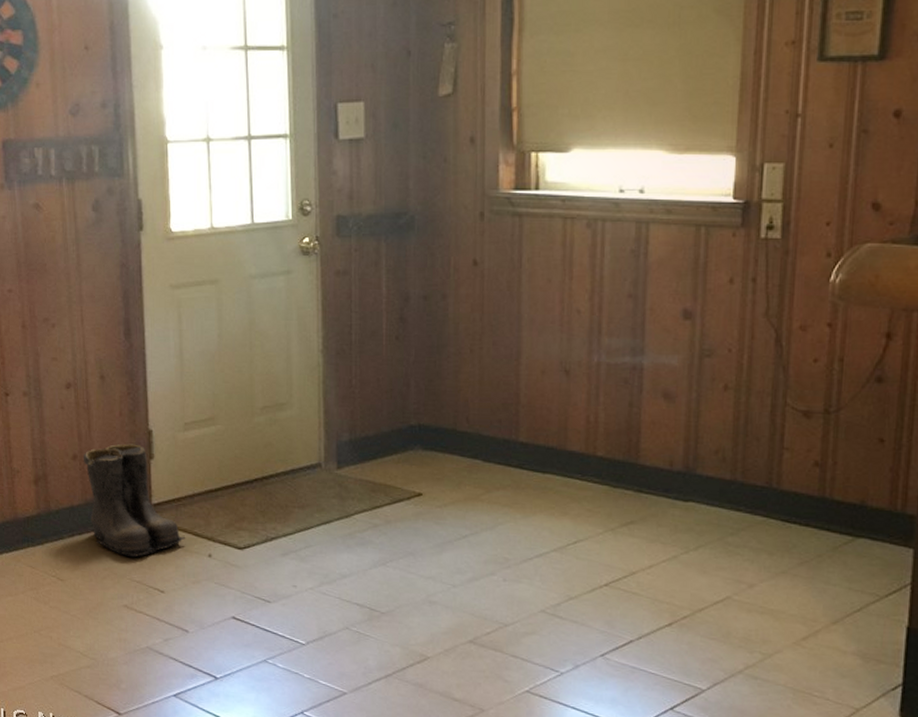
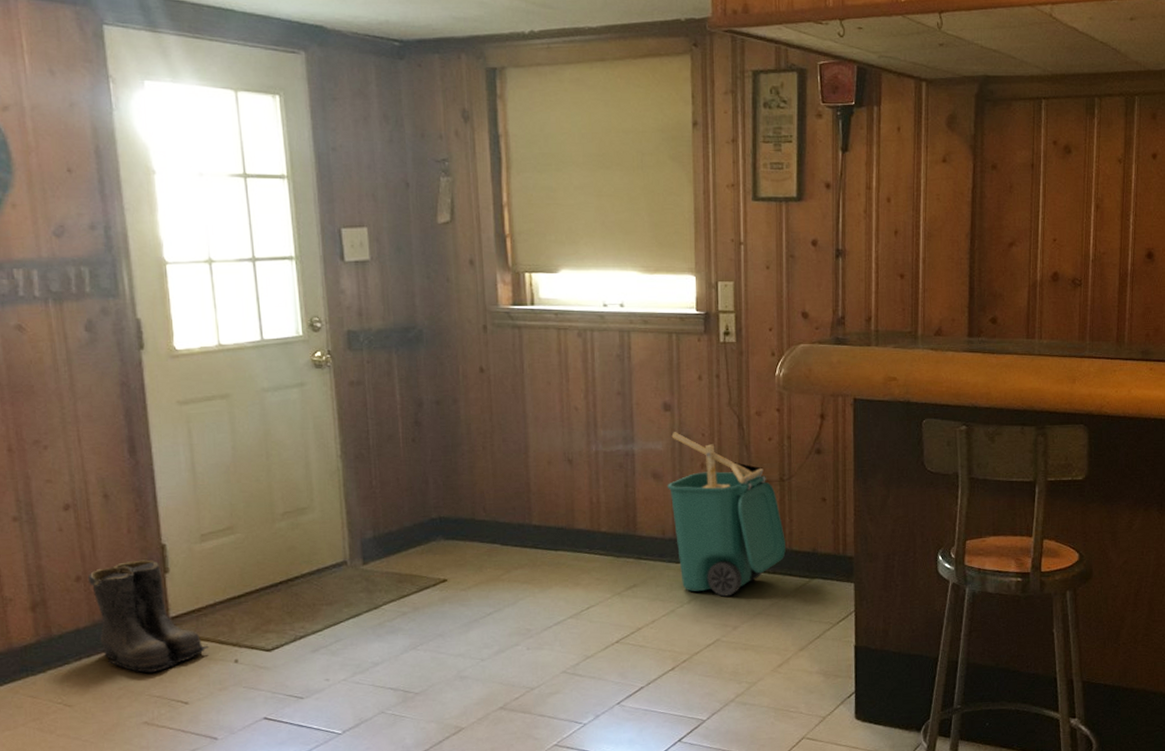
trash can: none [680,345,825,548] -> present [667,432,786,597]

